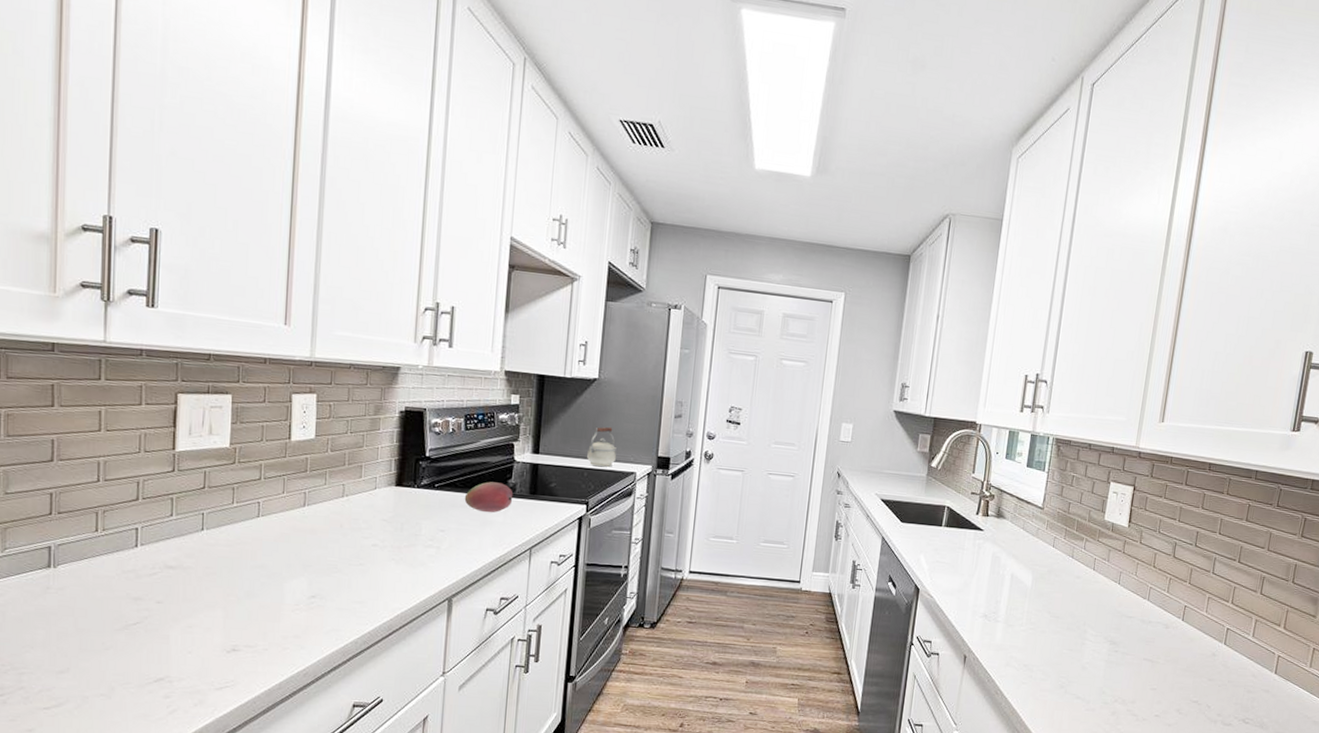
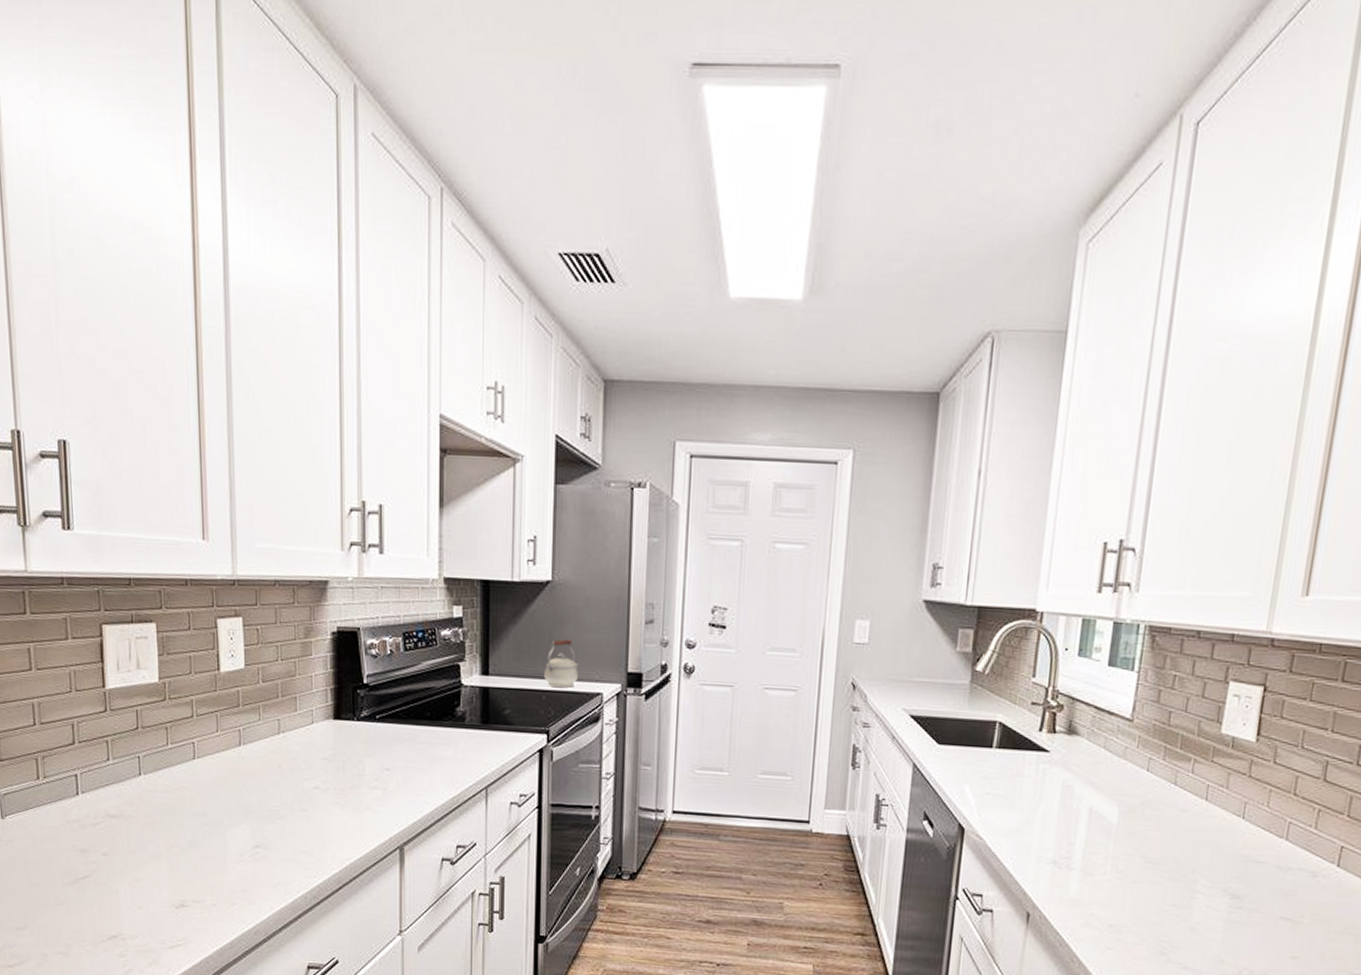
fruit: present [464,481,514,513] -> none [409,710,463,748]

